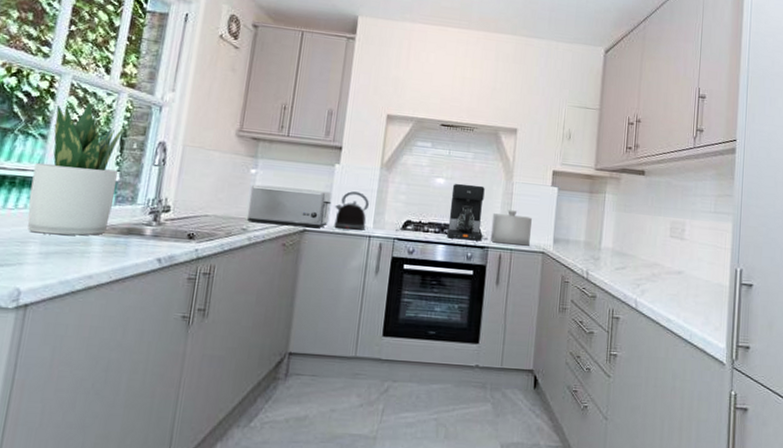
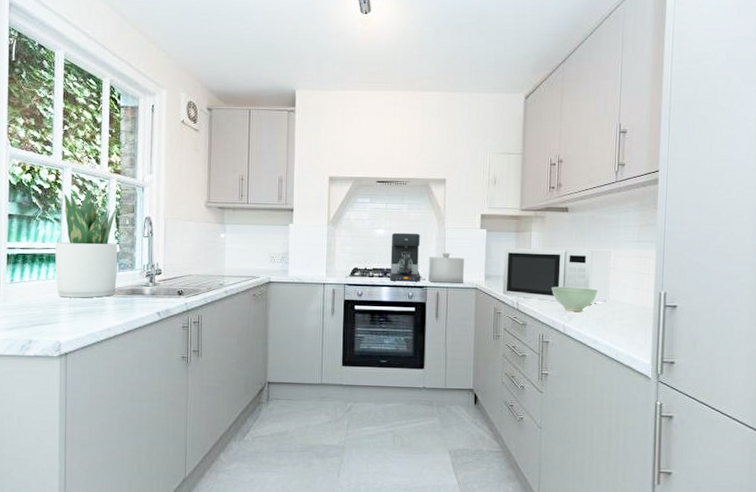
toaster: present [246,185,332,229] -> none [222,246,289,280]
kettle: present [334,191,369,230] -> none [293,246,321,280]
microwave: none [571,209,687,278] -> present [502,248,611,304]
bowl: none [624,255,674,286] -> present [551,286,599,313]

